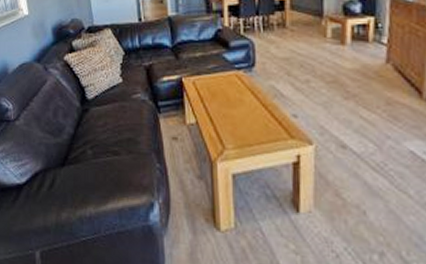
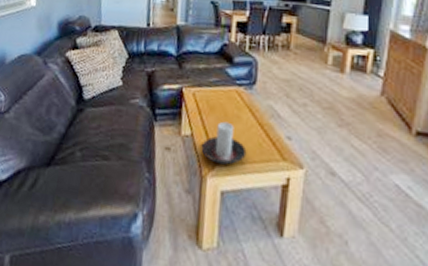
candle holder: none [207,106,254,149] -> present [201,121,247,165]

